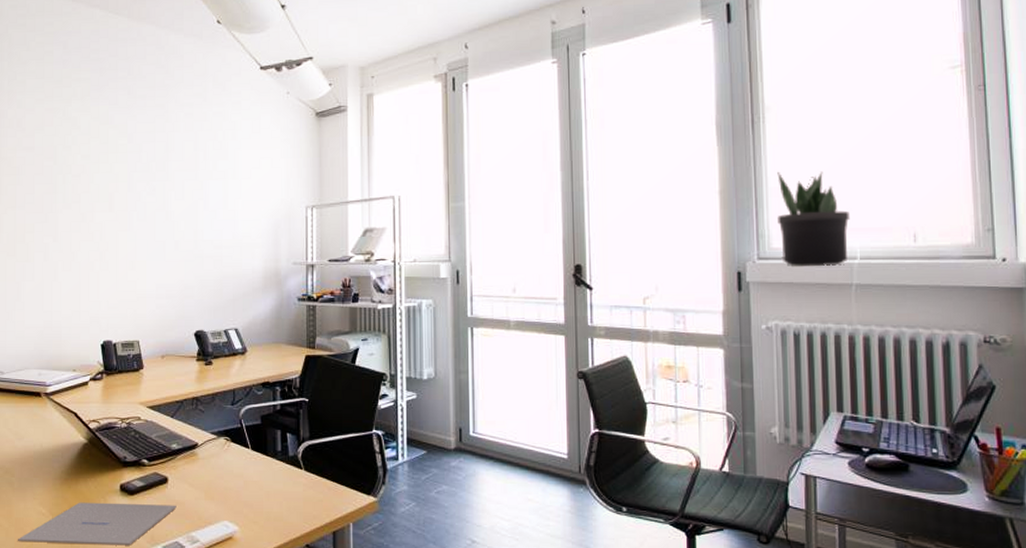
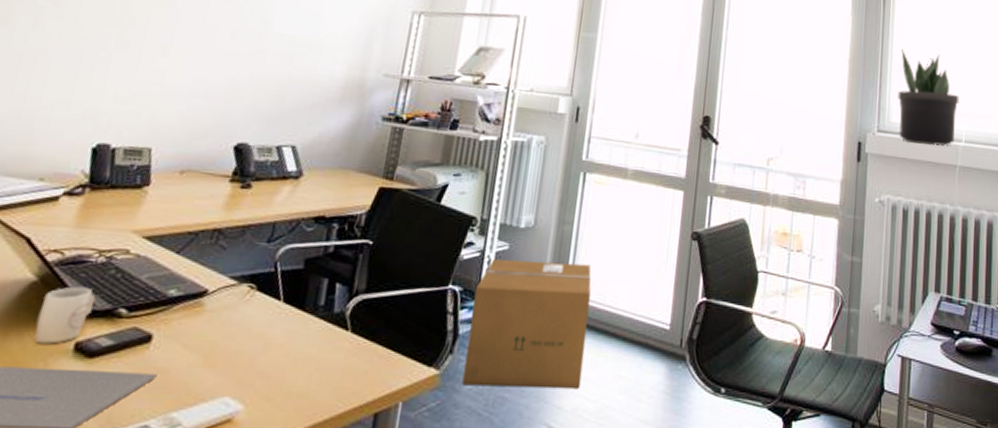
mug: none [93,445,126,486] -> present [34,286,96,344]
box: none [395,406,494,510] -> present [462,259,591,388]

